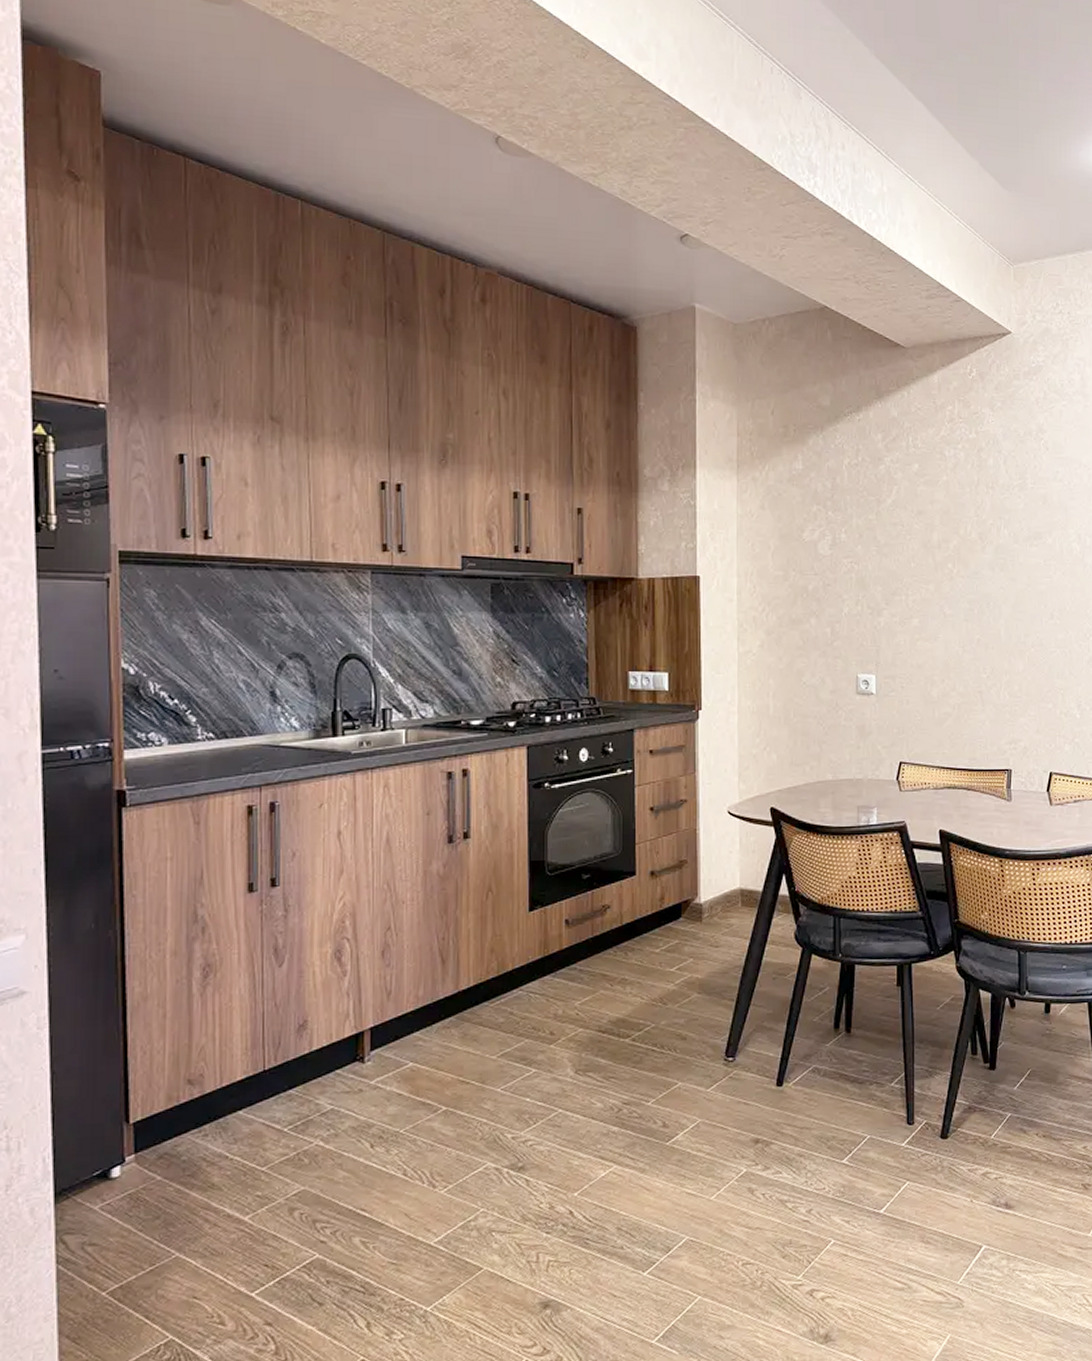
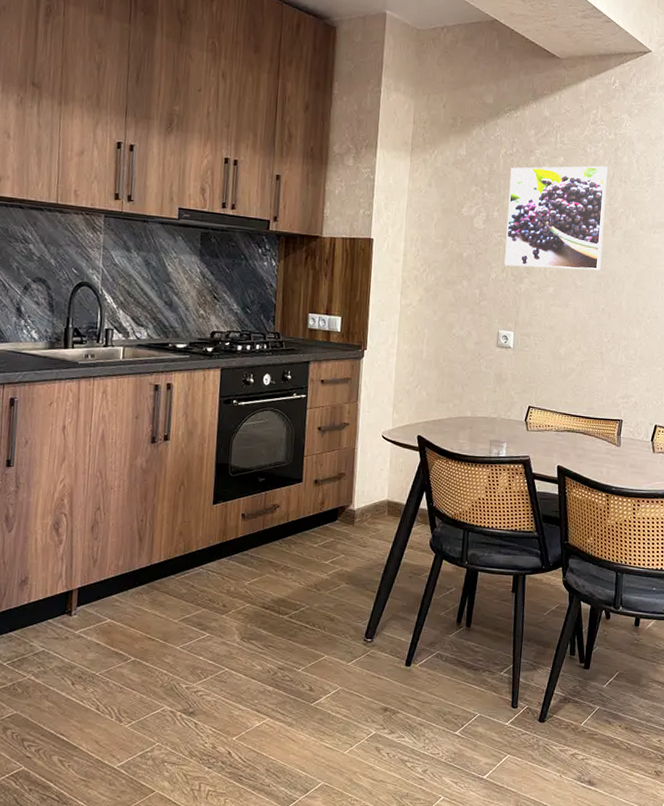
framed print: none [857,471,972,597] -> present [504,165,608,271]

